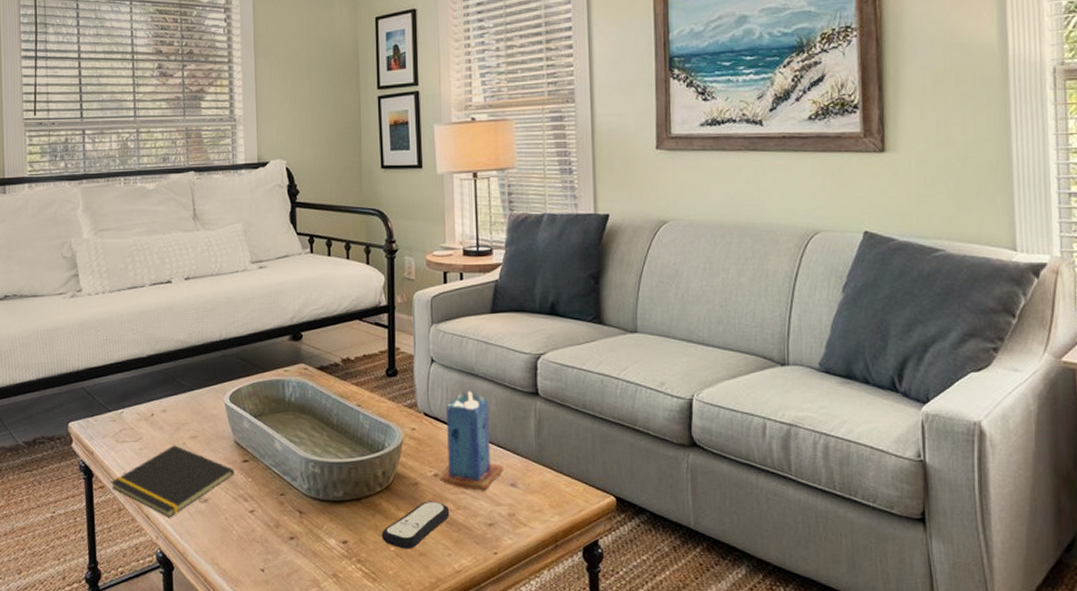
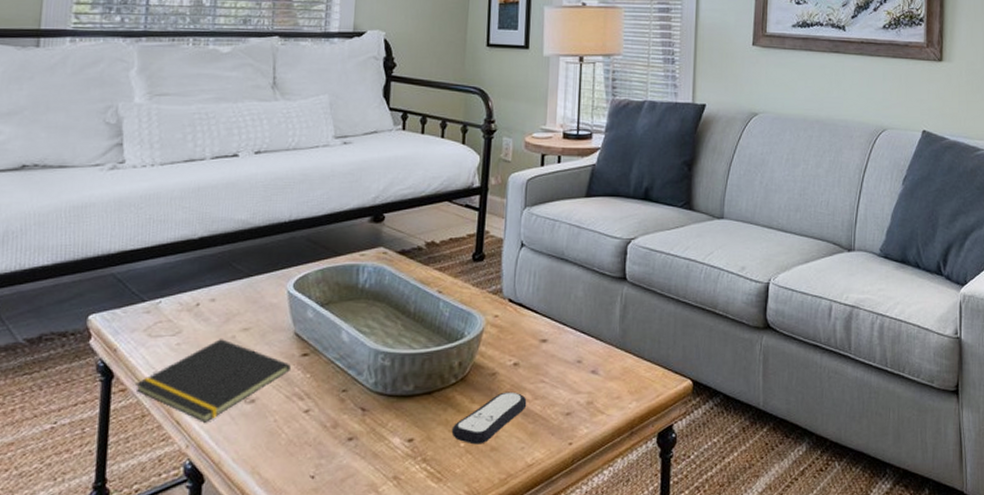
candle: present [439,391,503,491] -> none [519,276,585,379]

